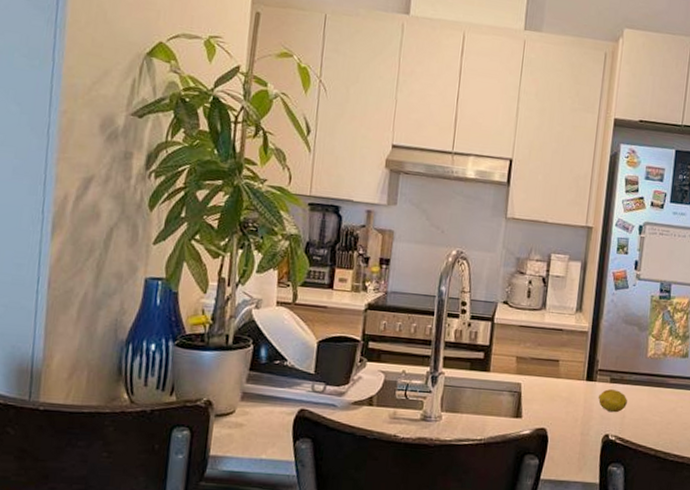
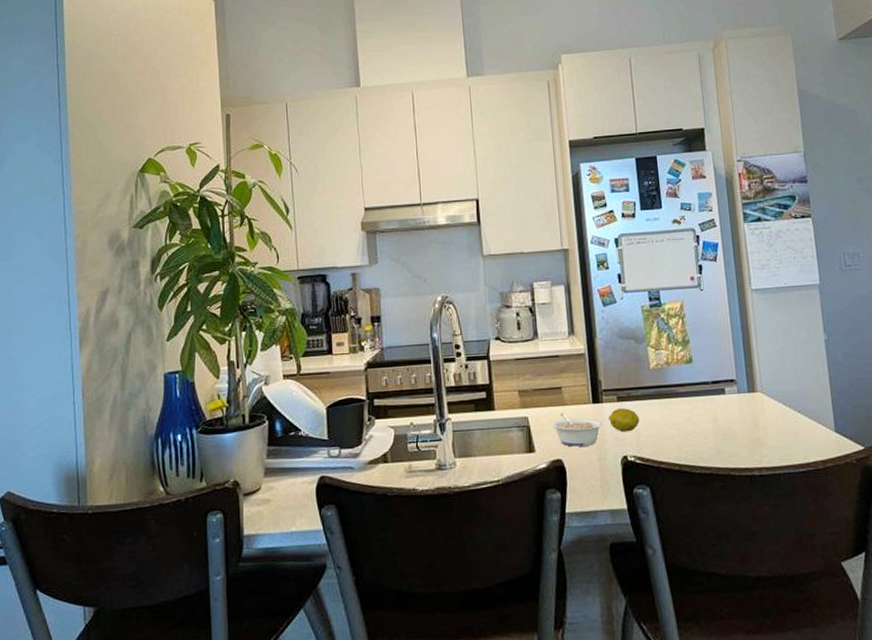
legume: none [542,384,592,420] -> present [551,412,603,447]

